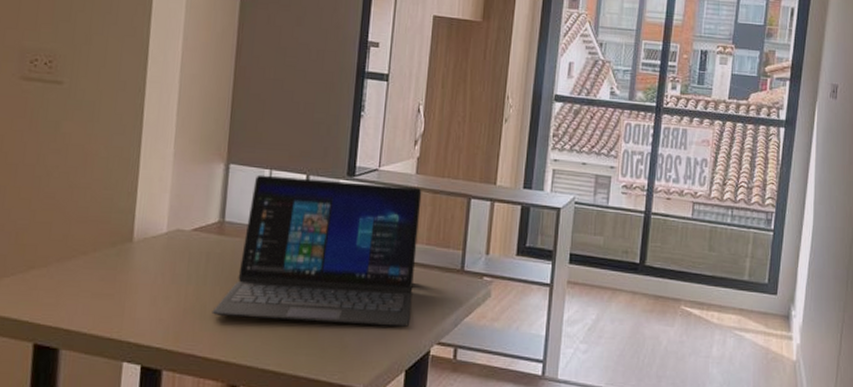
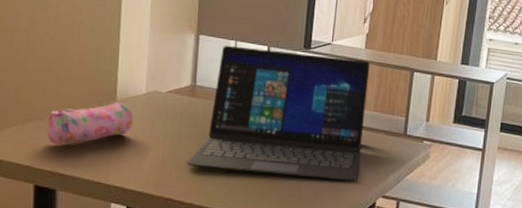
pencil case: none [51,243,152,295] -> present [47,102,133,144]

